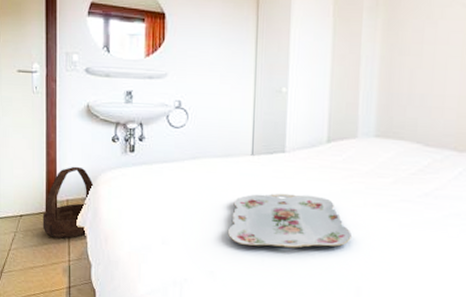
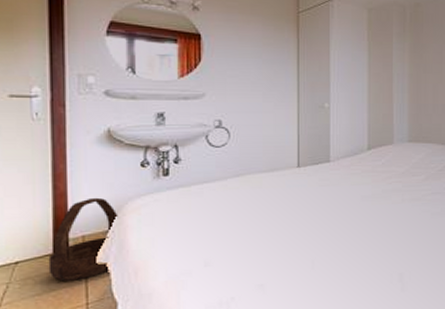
serving tray: present [227,193,351,248] -> none [276,198,393,253]

